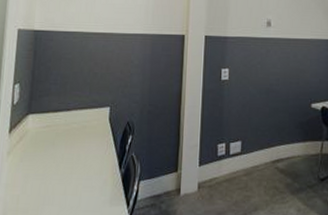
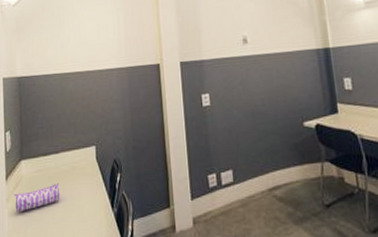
pencil case: none [16,139,68,167] -> present [14,182,60,213]

